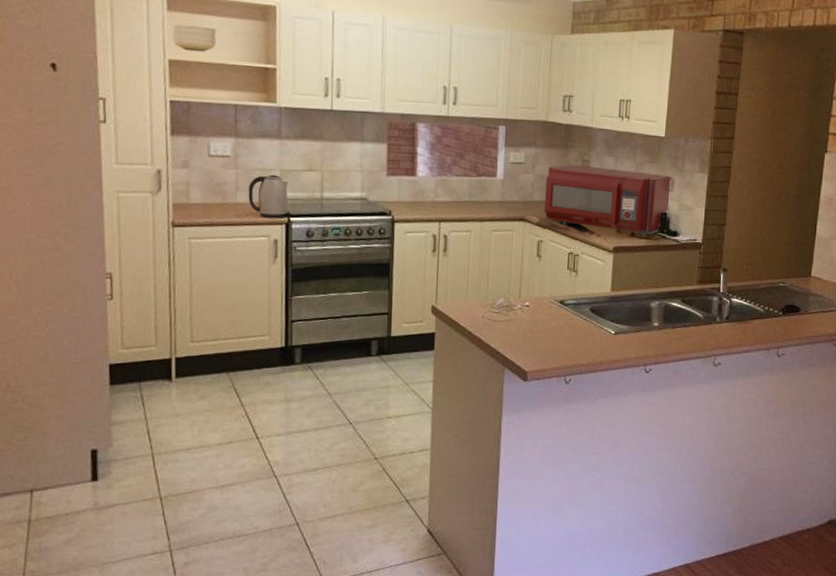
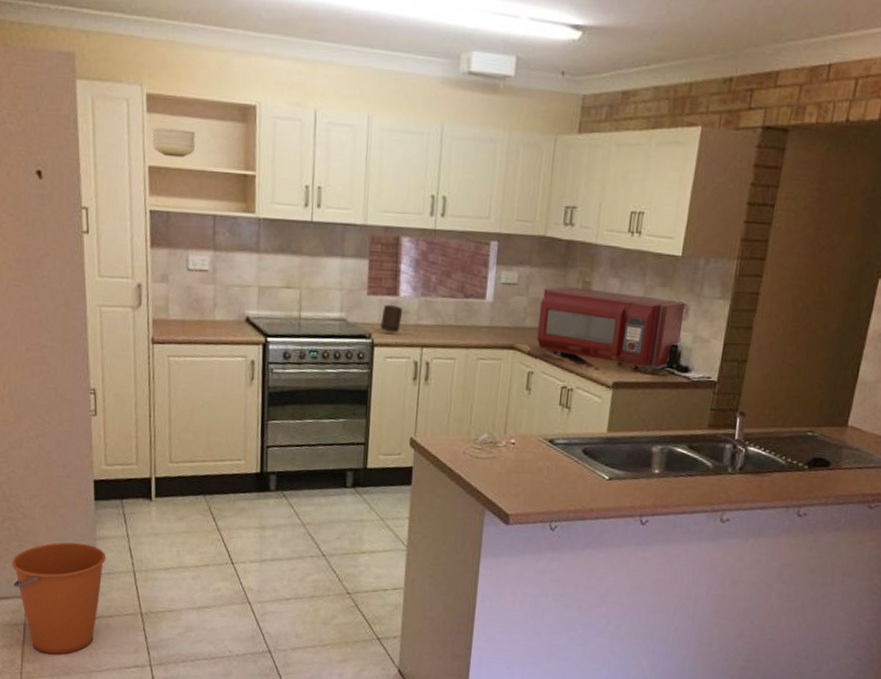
bucket: none [15,429,122,550] -> present [12,542,106,655]
kettle: present [248,174,289,219] -> none [226,291,266,339]
canister: none [400,182,427,210] -> present [380,303,410,333]

